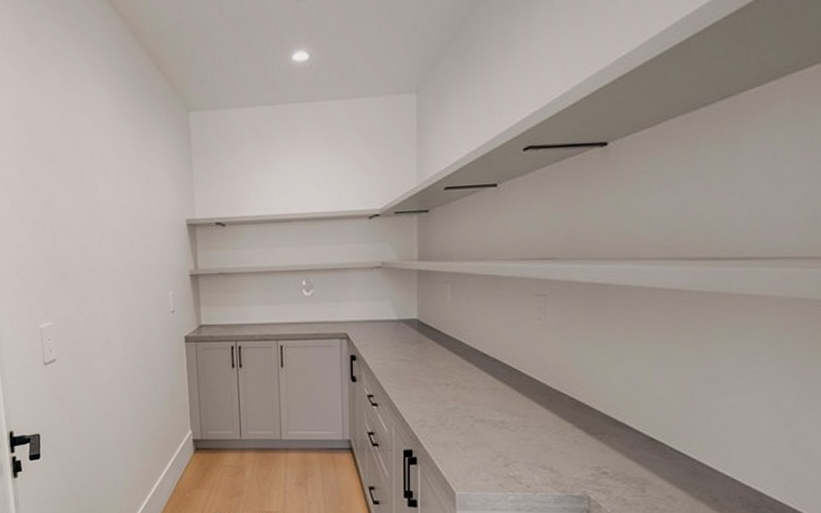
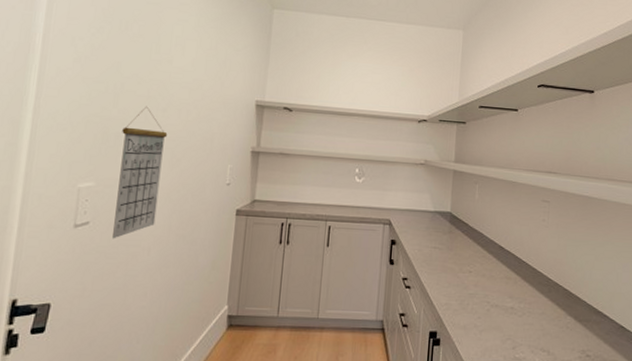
calendar: none [66,241,112,374] -> present [112,106,168,239]

